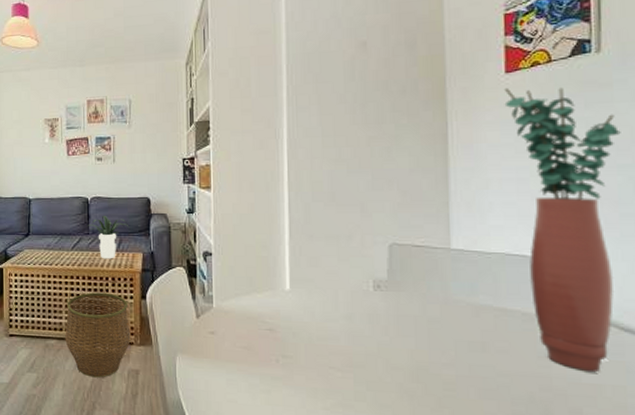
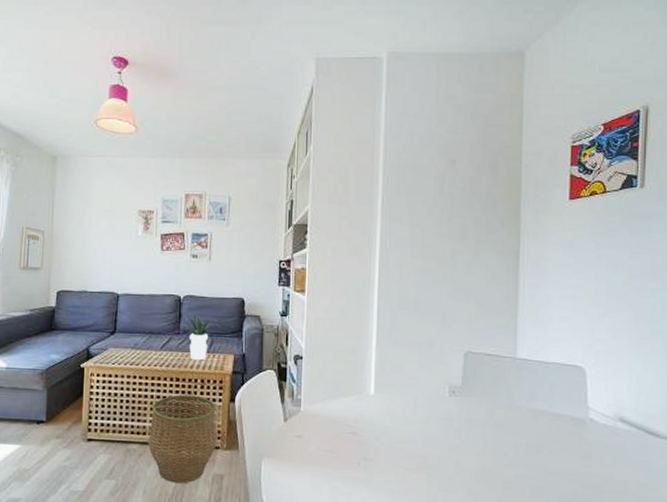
vase: present [504,87,621,372] -> none [567,213,655,470]

